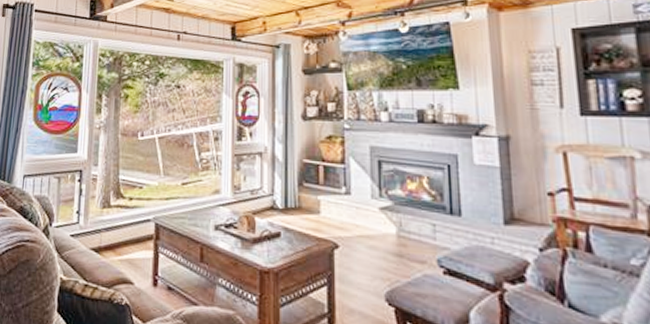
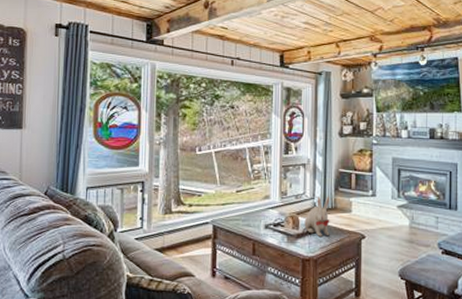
decorative figurine: none [262,192,295,244] -> present [304,196,331,237]

